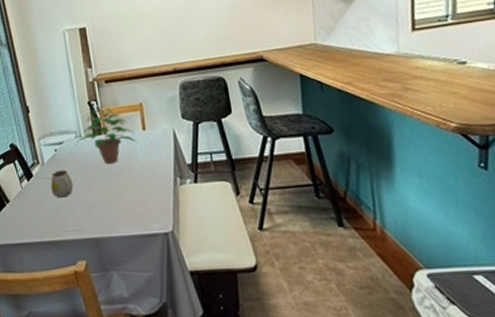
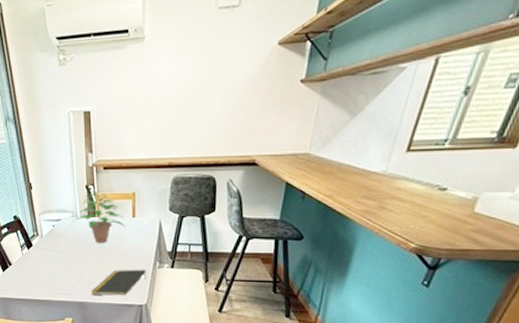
mug: present [51,169,73,198] -> none [48,243,67,267]
notepad: none [105,188,167,227] -> present [91,269,146,296]

